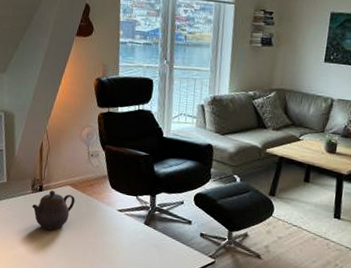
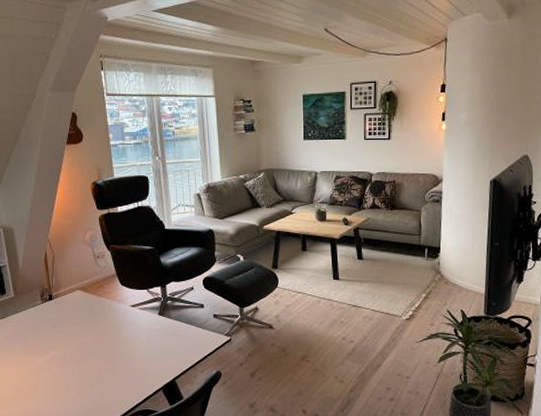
teapot: present [32,190,75,230] -> none [43,297,87,337]

